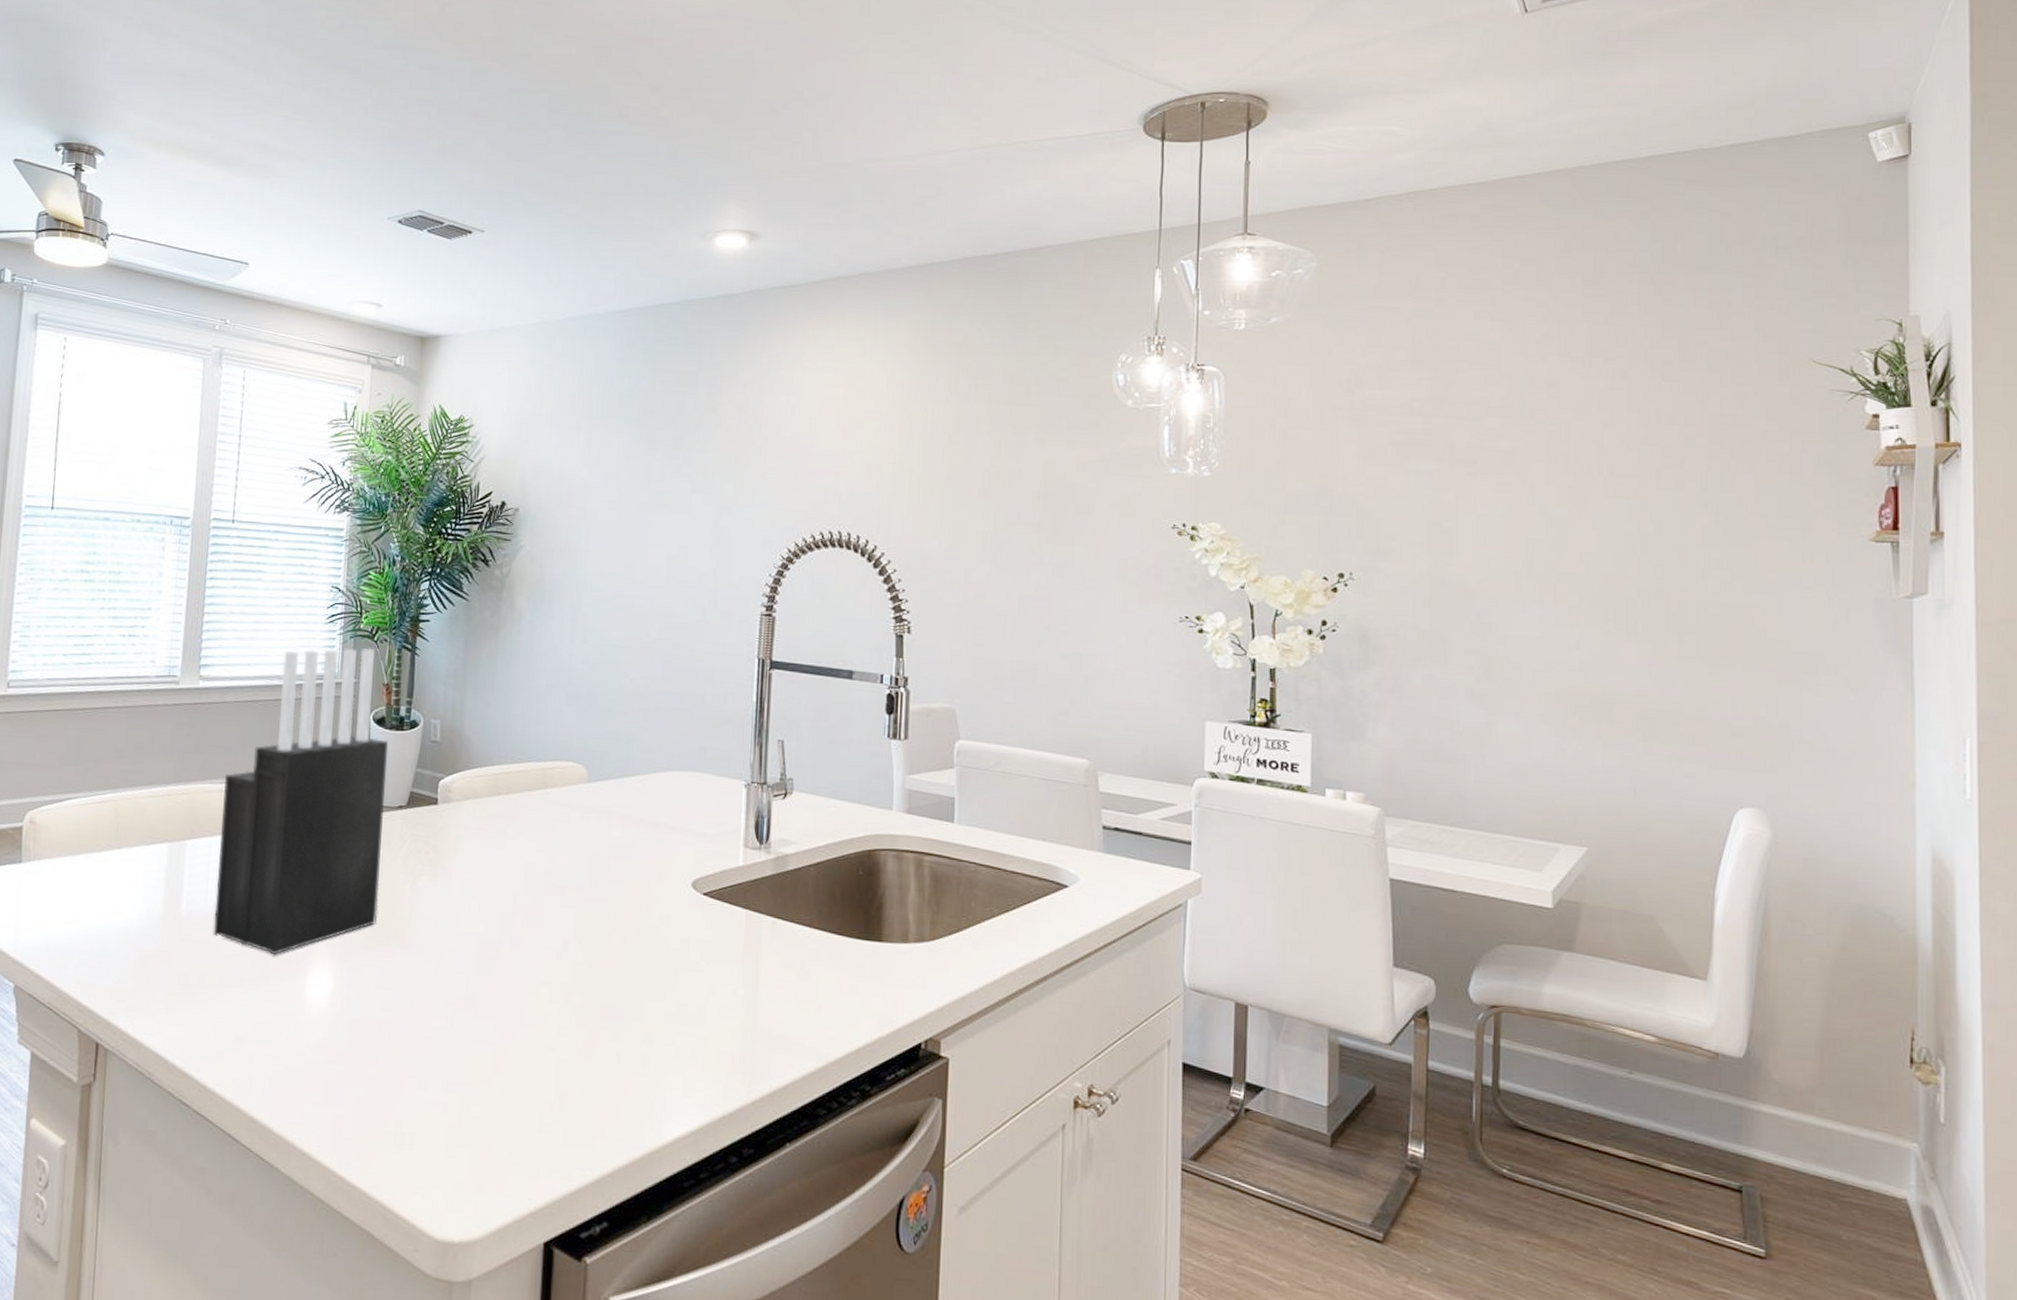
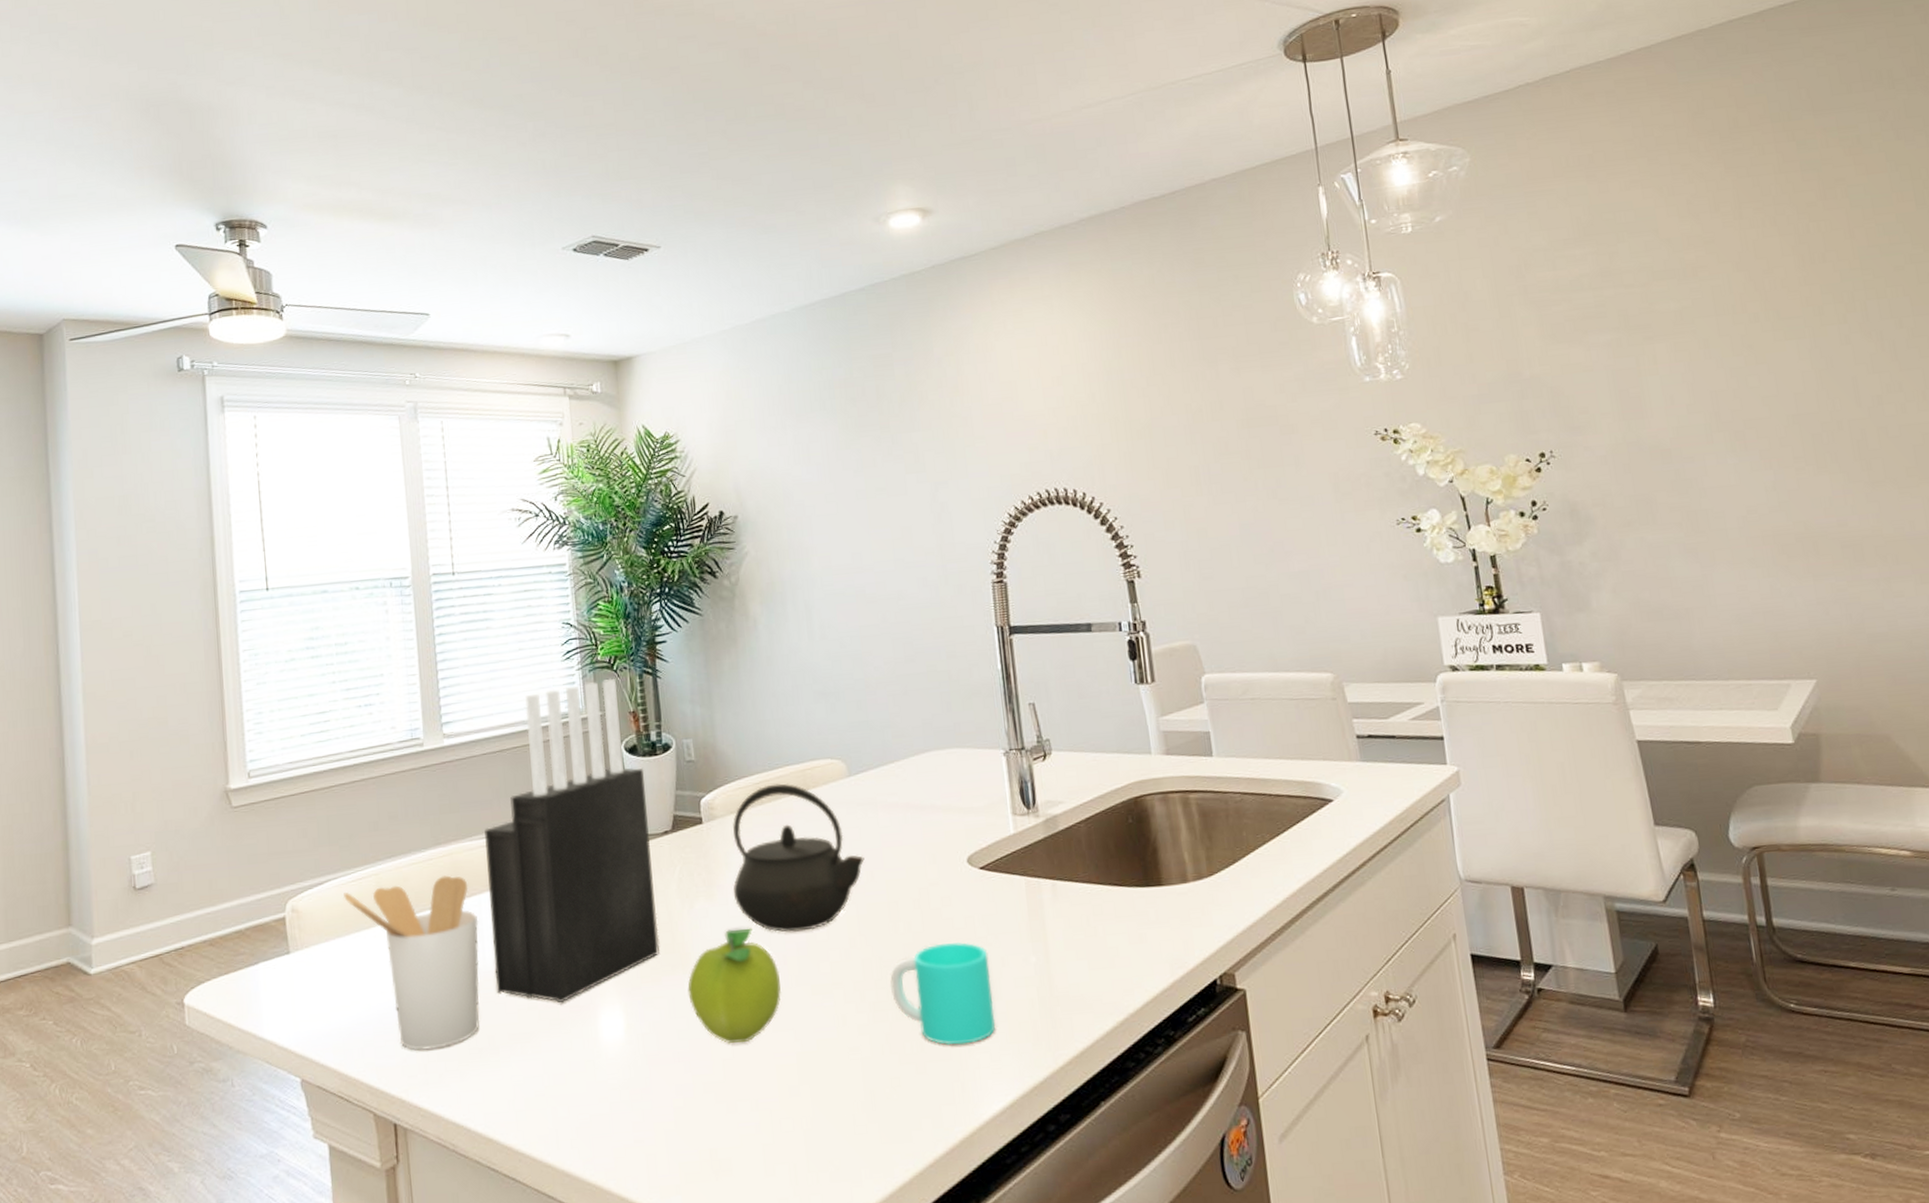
utensil holder: none [81,812,207,978] -> present [344,875,480,1050]
fruit: none [398,912,490,1025] -> present [687,928,781,1044]
kettle: none [456,777,591,926] -> present [733,783,865,932]
cup: none [597,961,698,1064] -> present [890,942,996,1046]

